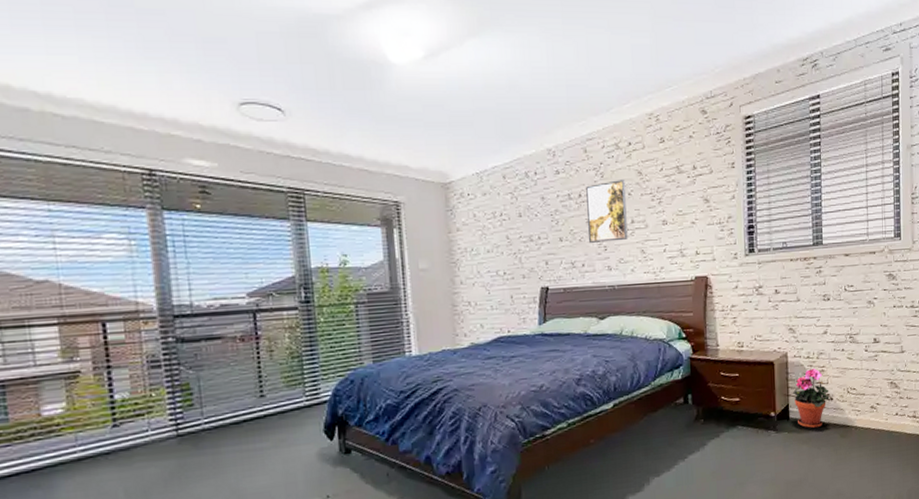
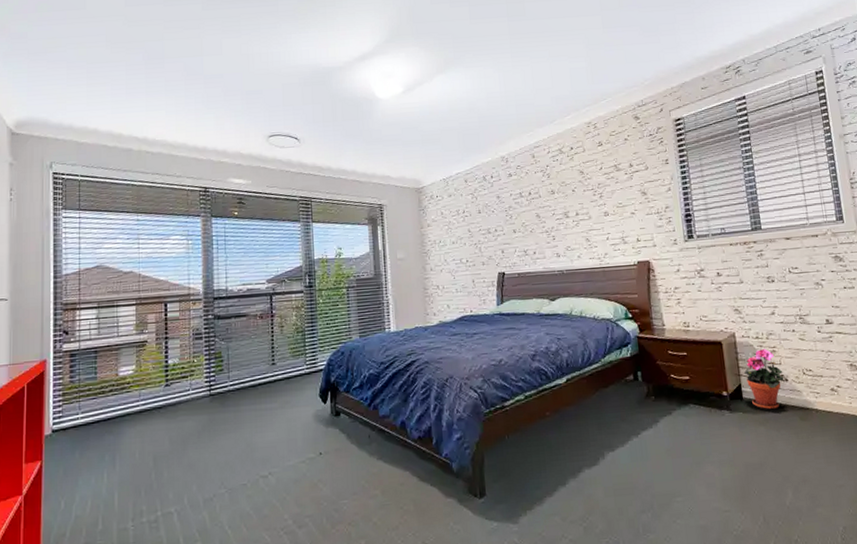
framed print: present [586,180,628,243] -> none [535,179,574,233]

